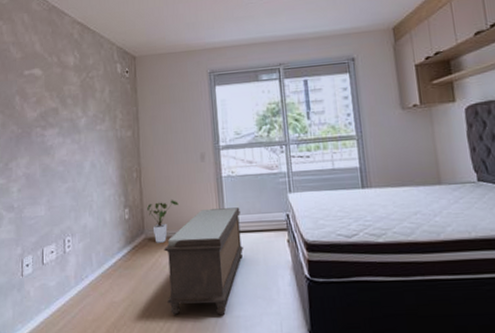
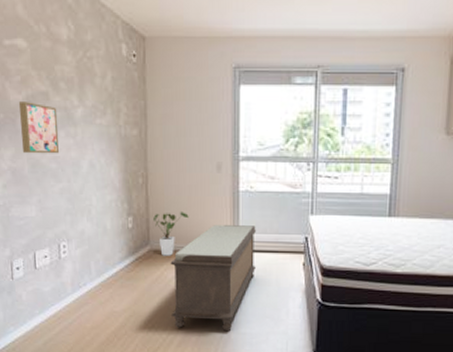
wall art: none [34,117,67,161] -> present [19,102,60,154]

